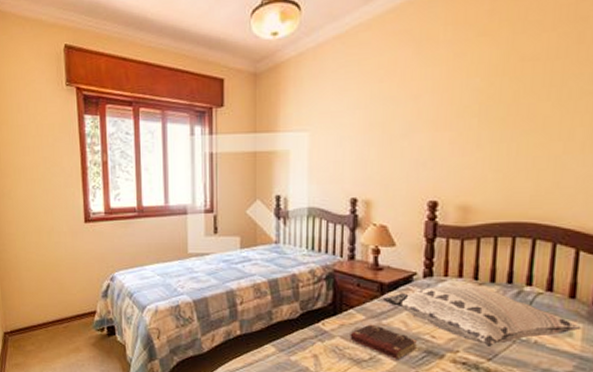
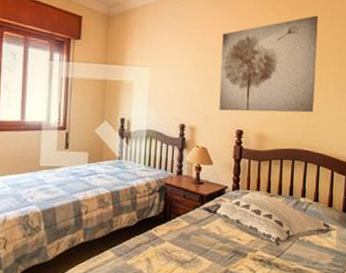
book: present [350,324,418,359] -> none [176,230,228,259]
wall art: none [403,30,559,177] -> present [219,15,318,113]

